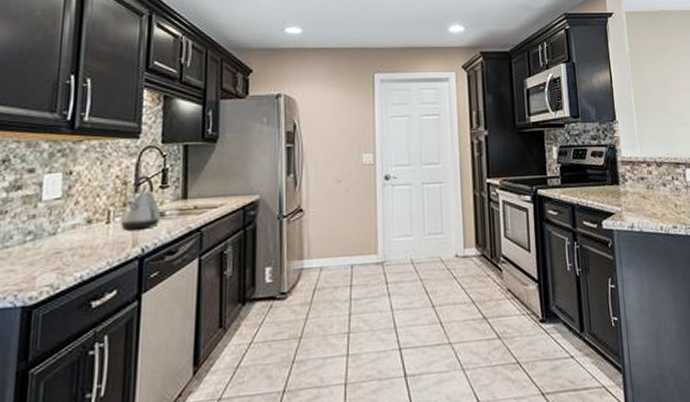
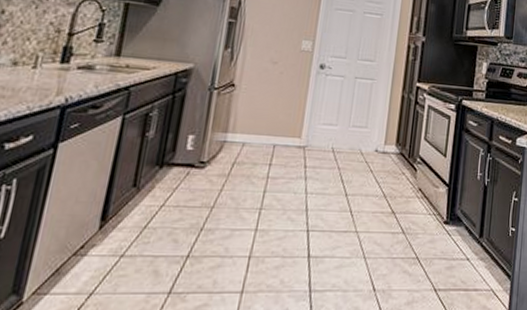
kettle: present [119,176,162,230] -> none [46,26,92,80]

